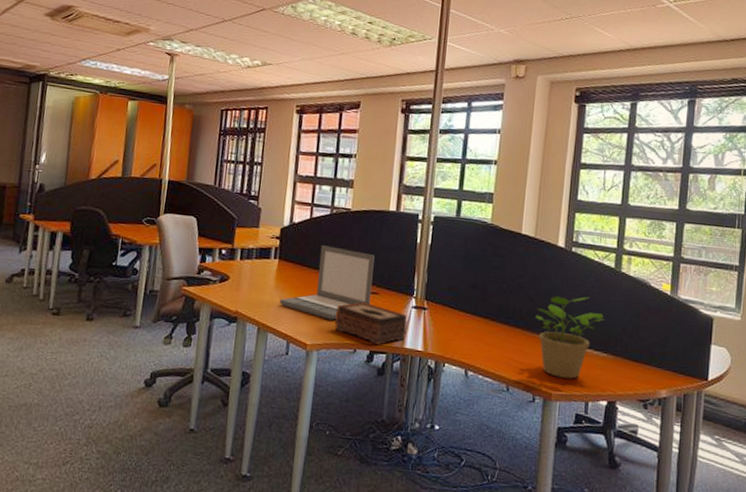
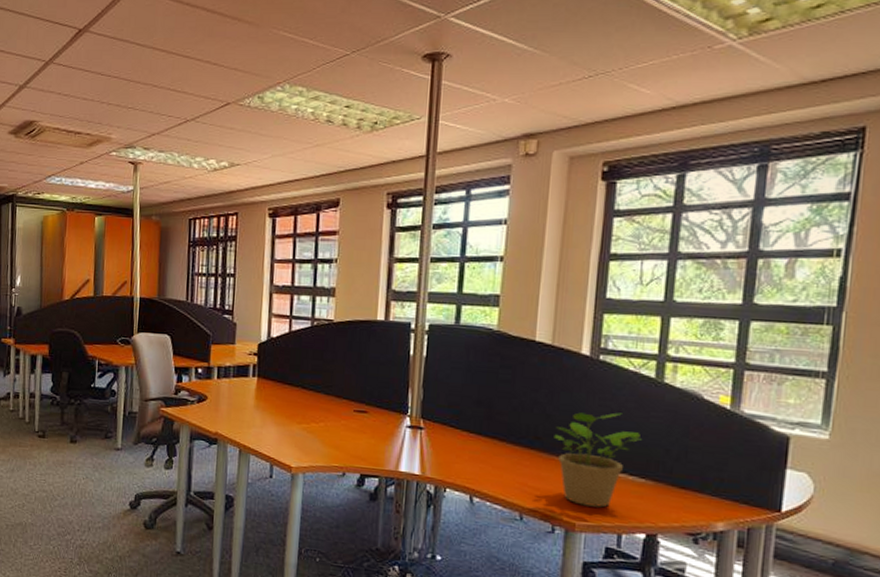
laptop: present [279,245,375,320] -> none [260,361,362,442]
tissue box: present [334,302,408,345] -> none [320,422,402,468]

